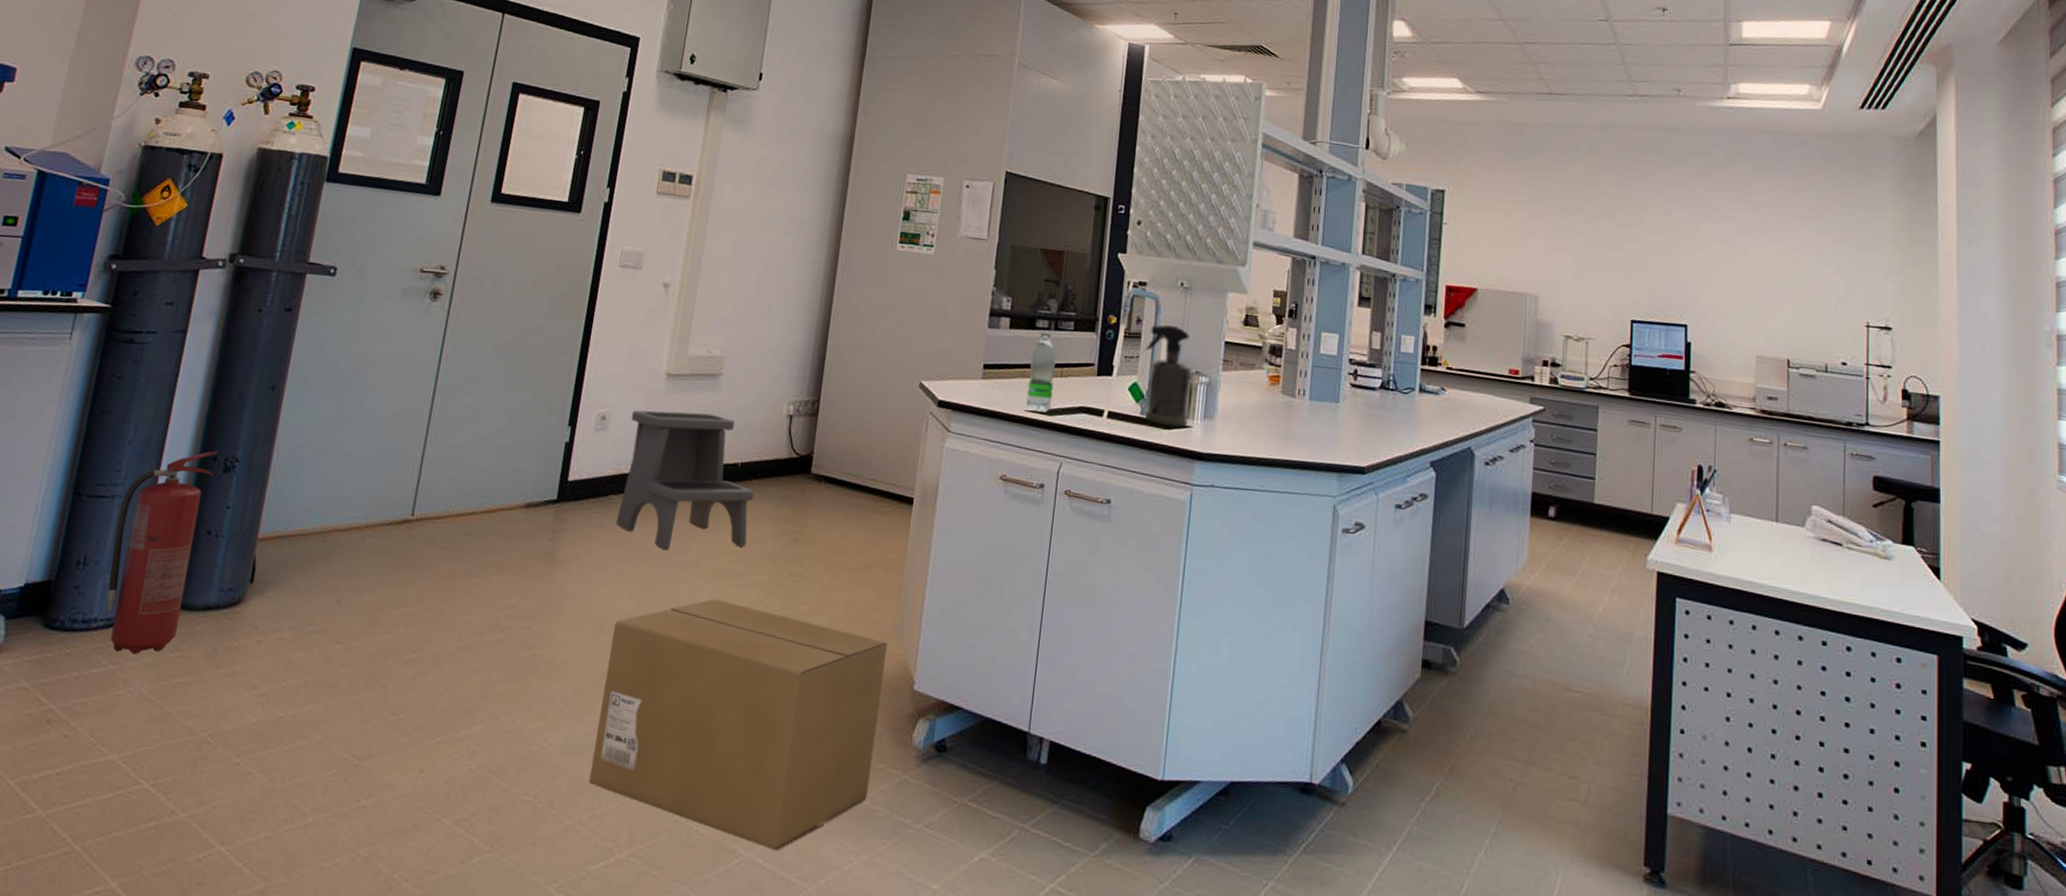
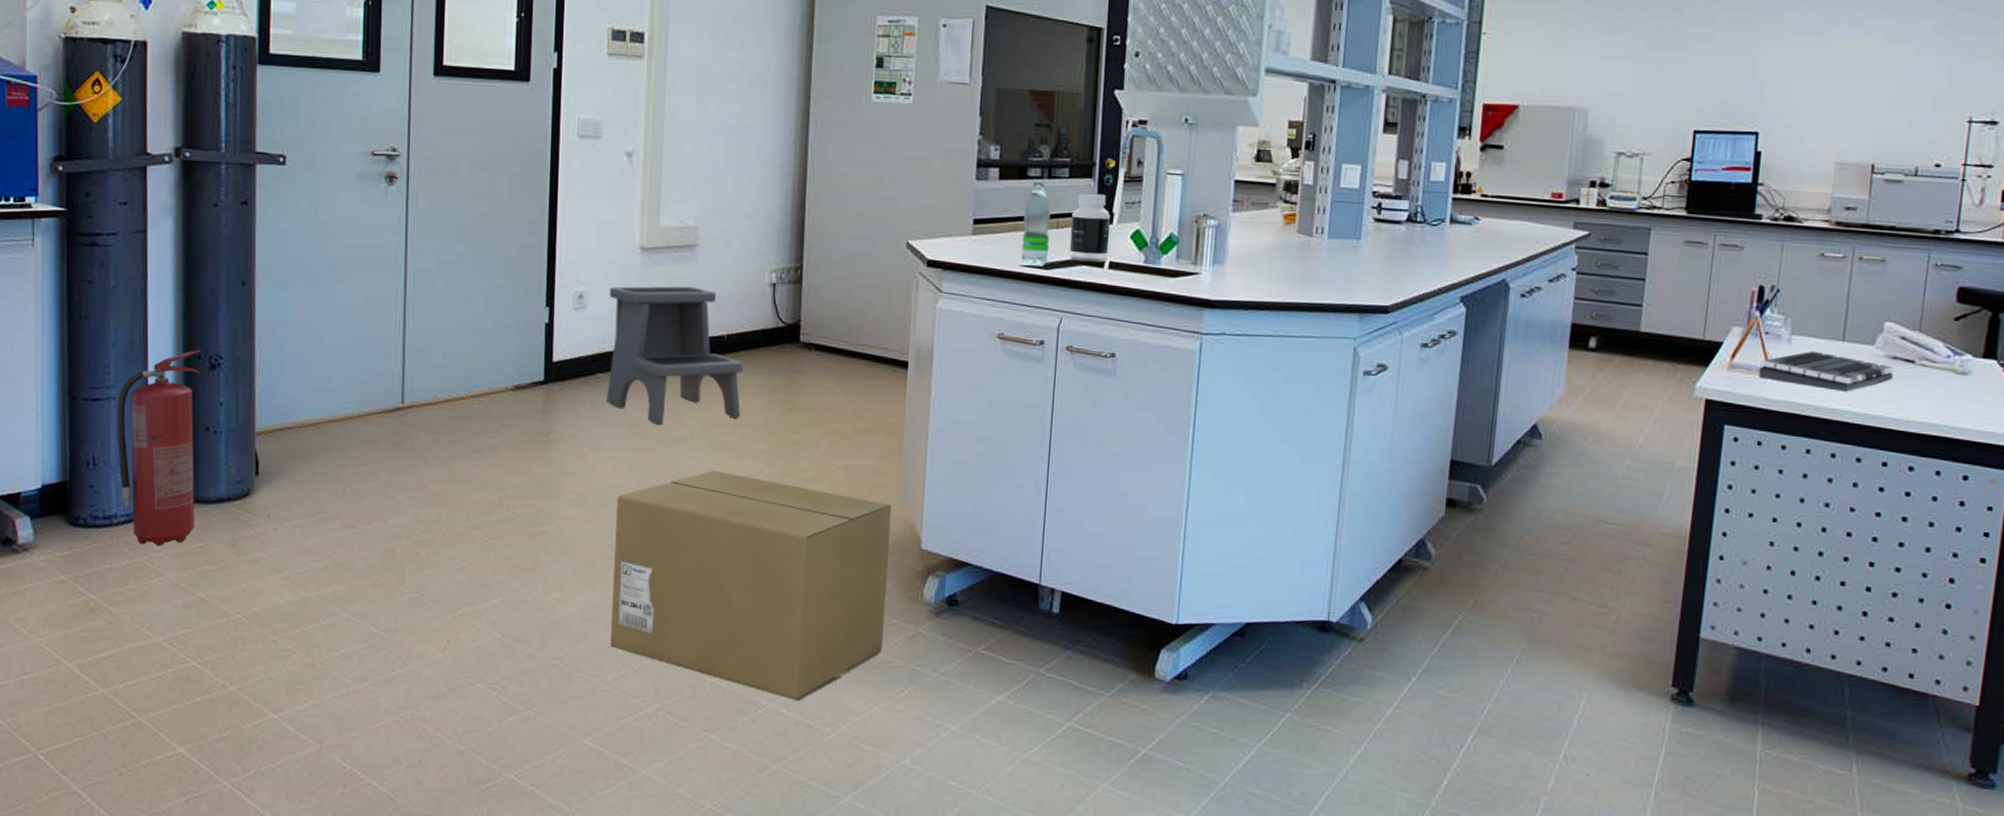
medicine bottle: none [1071,345,1111,412] -> present [1069,193,1111,263]
spray bottle: present [1145,325,1191,427] -> none [1148,166,1198,274]
computer keyboard: none [1703,529,1825,571] -> present [1758,351,1895,392]

